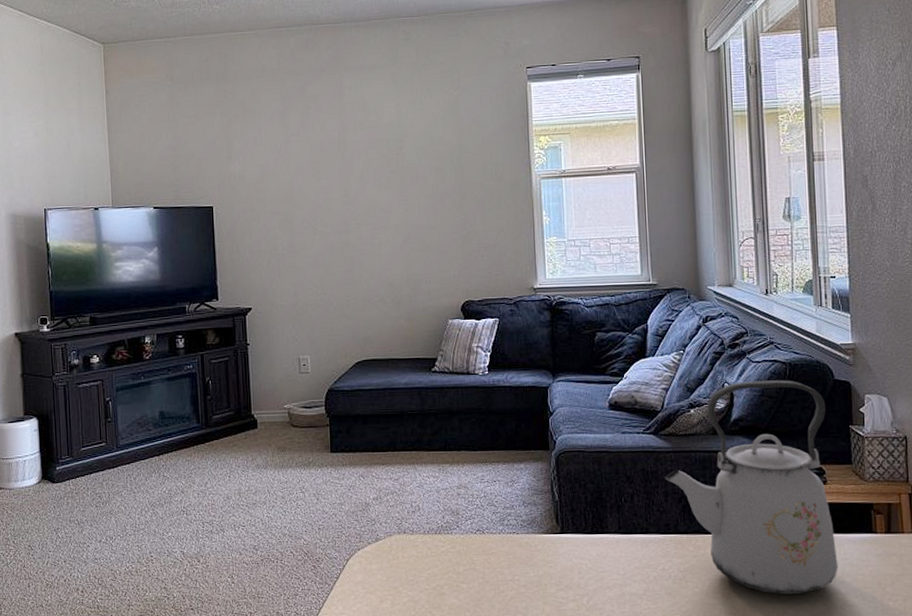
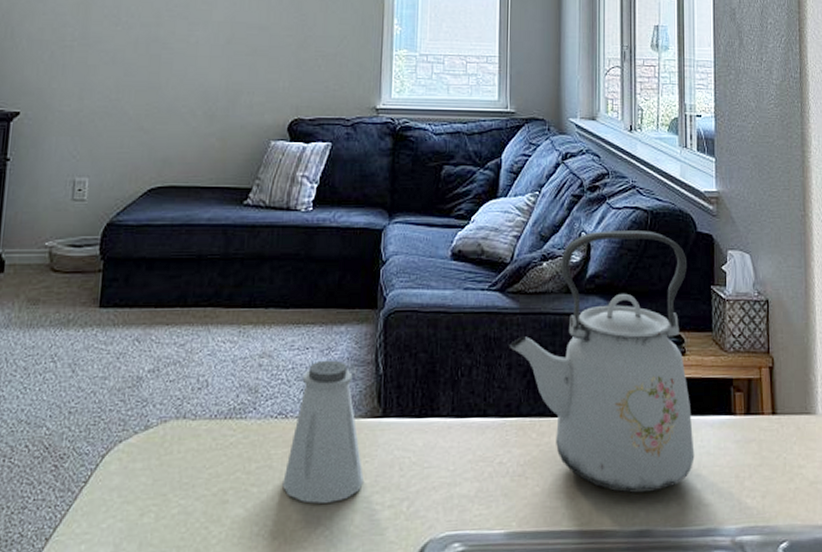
saltshaker: none [485,490,550,597] -> present [283,360,364,504]

